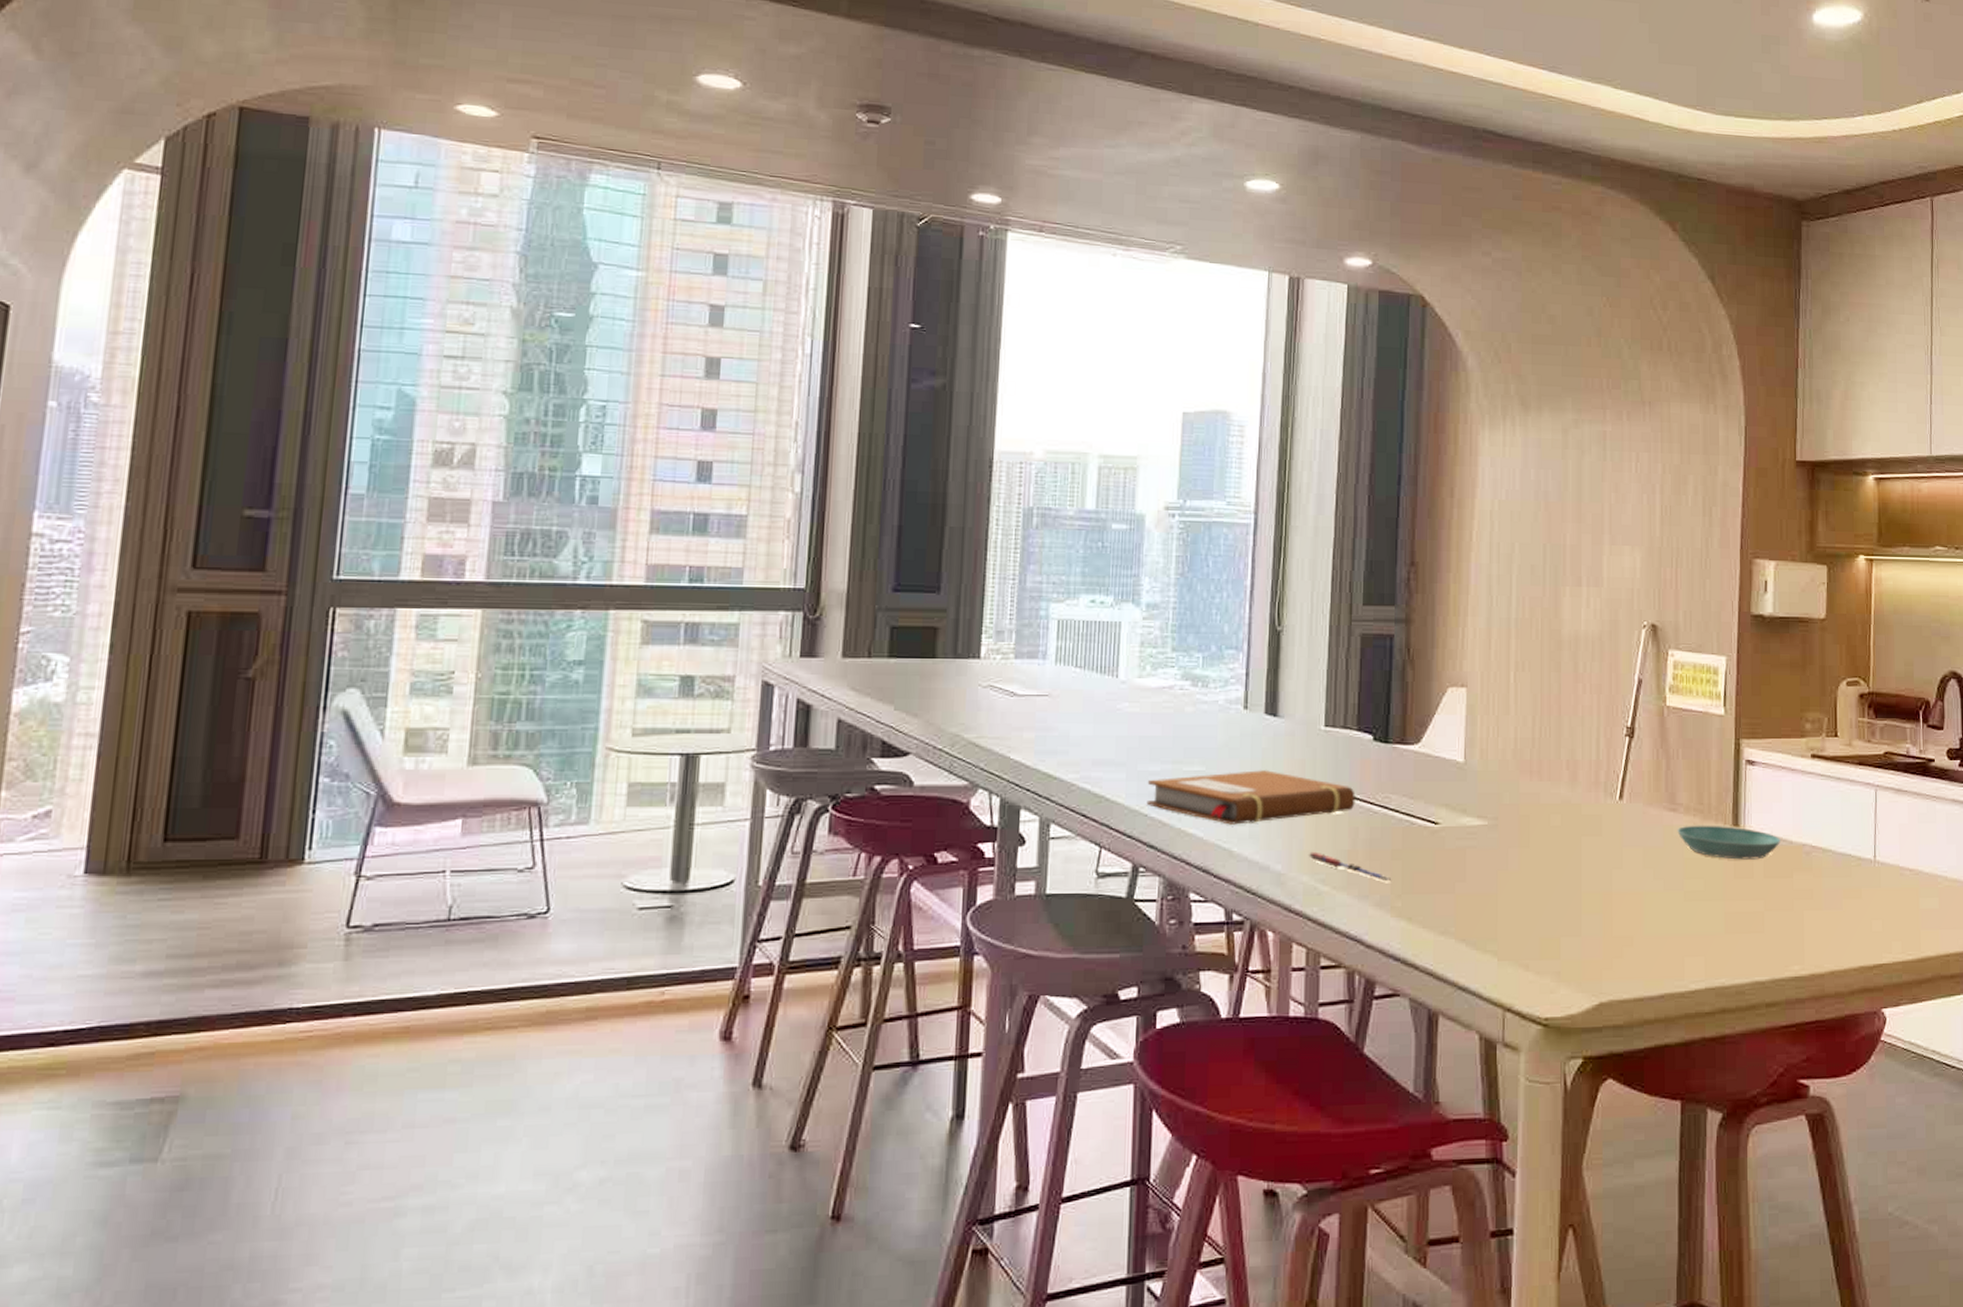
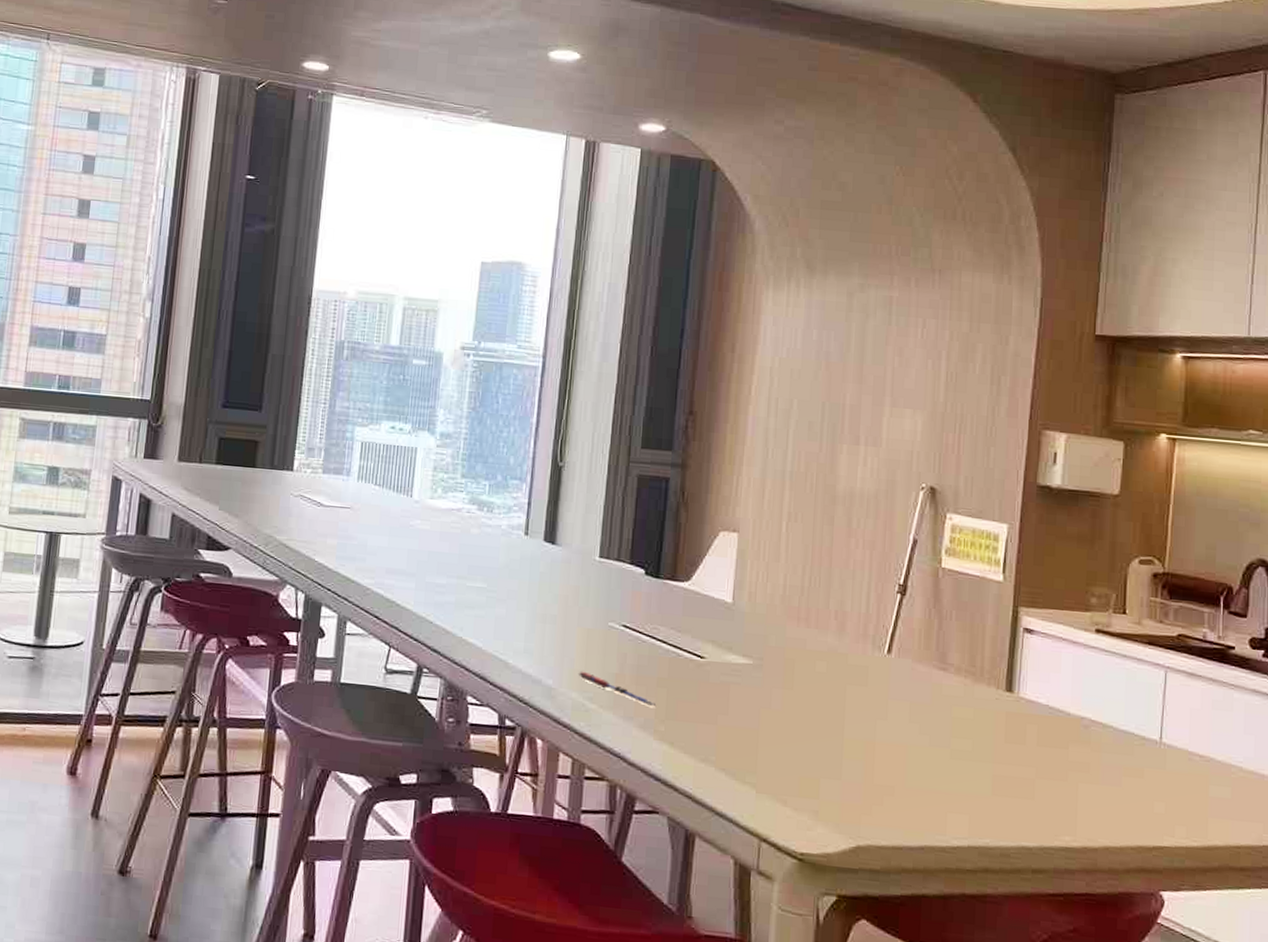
notebook: present [1146,770,1355,825] -> none [432,591,626,640]
saucer: present [1677,825,1780,860] -> none [946,685,1057,727]

